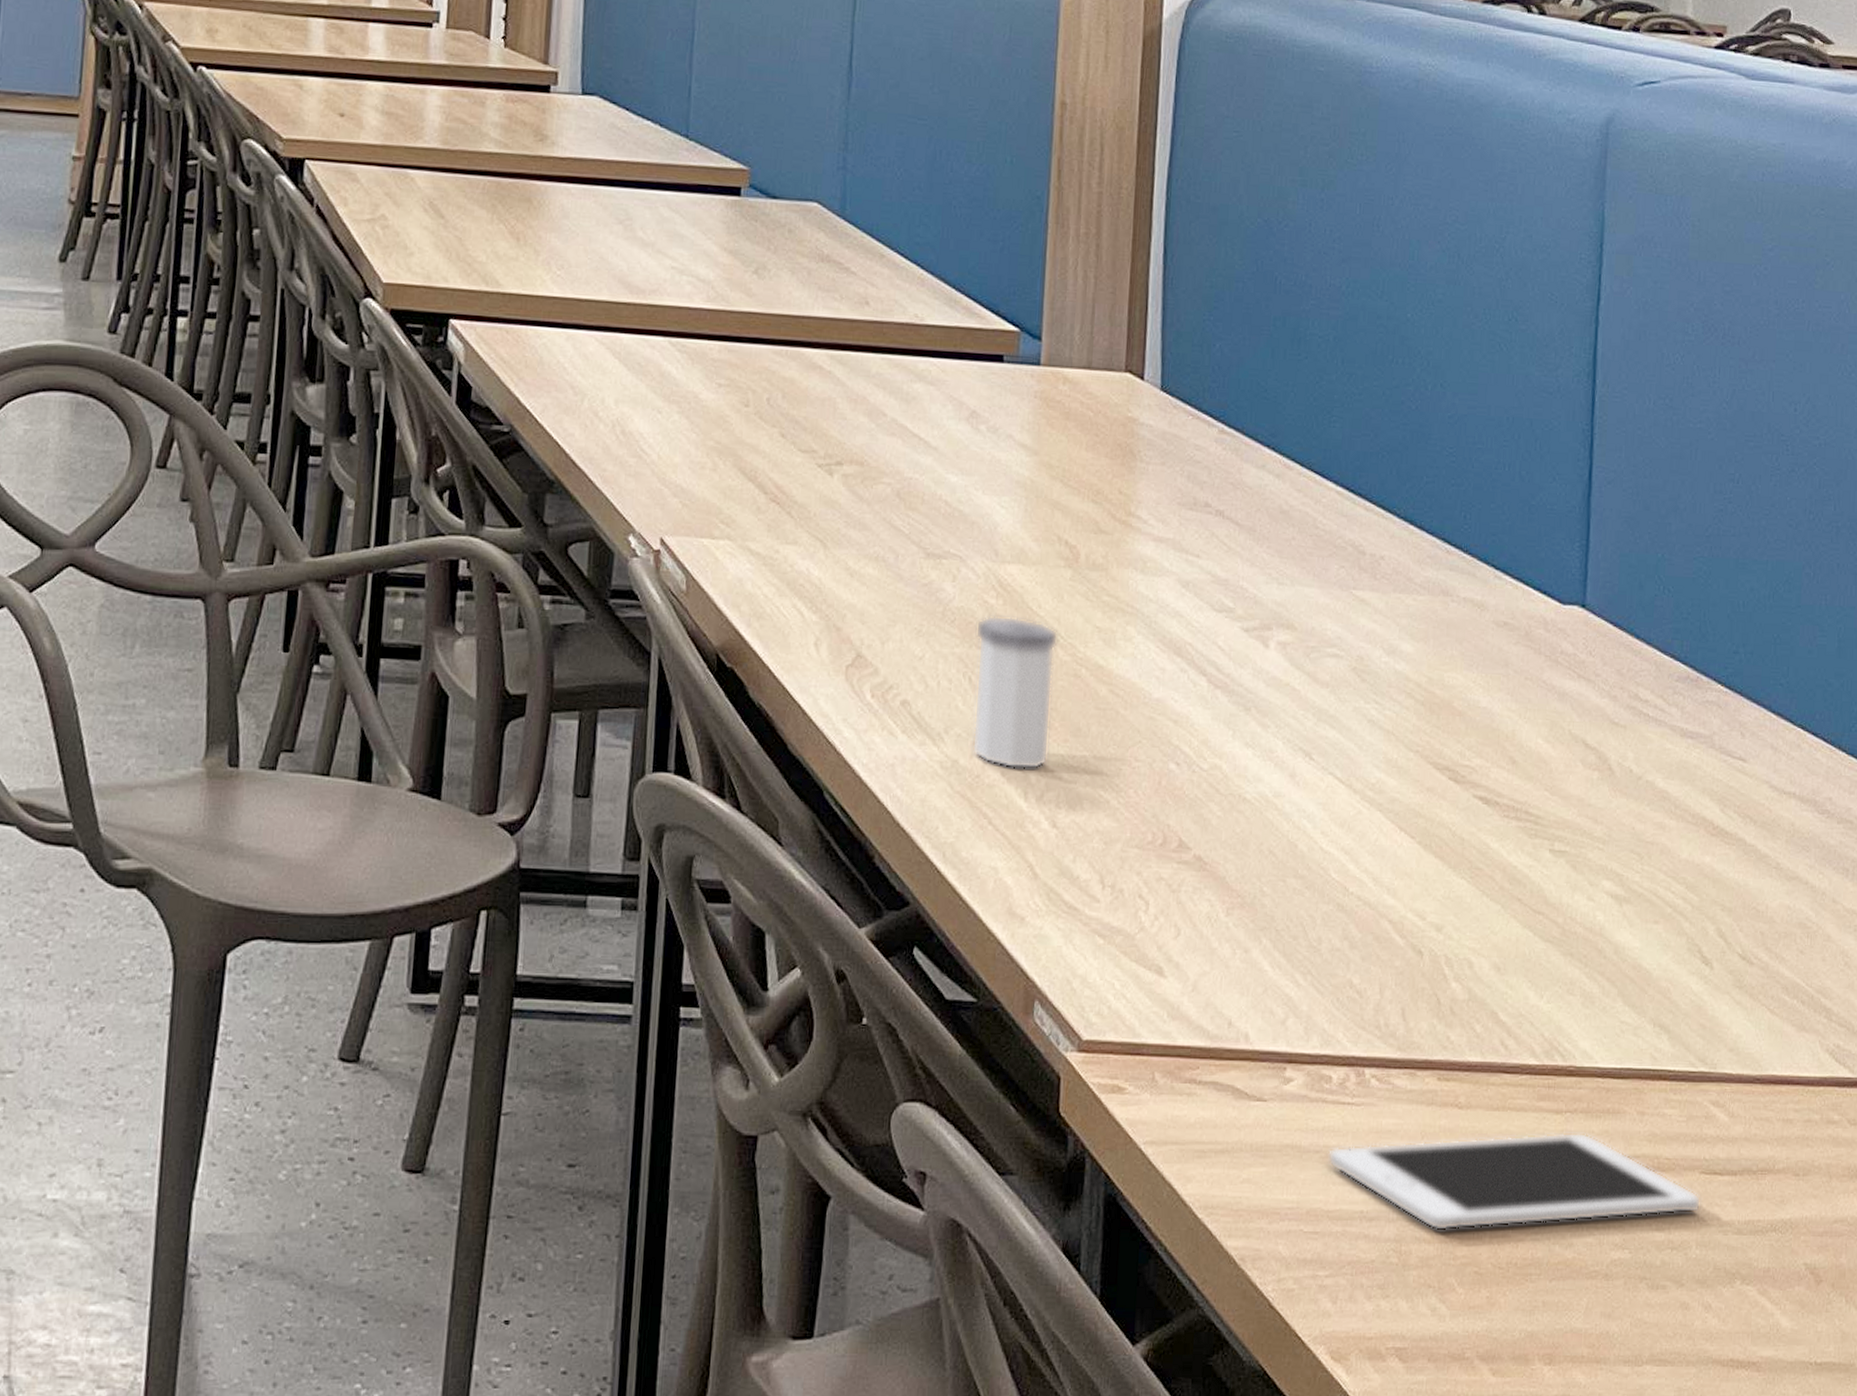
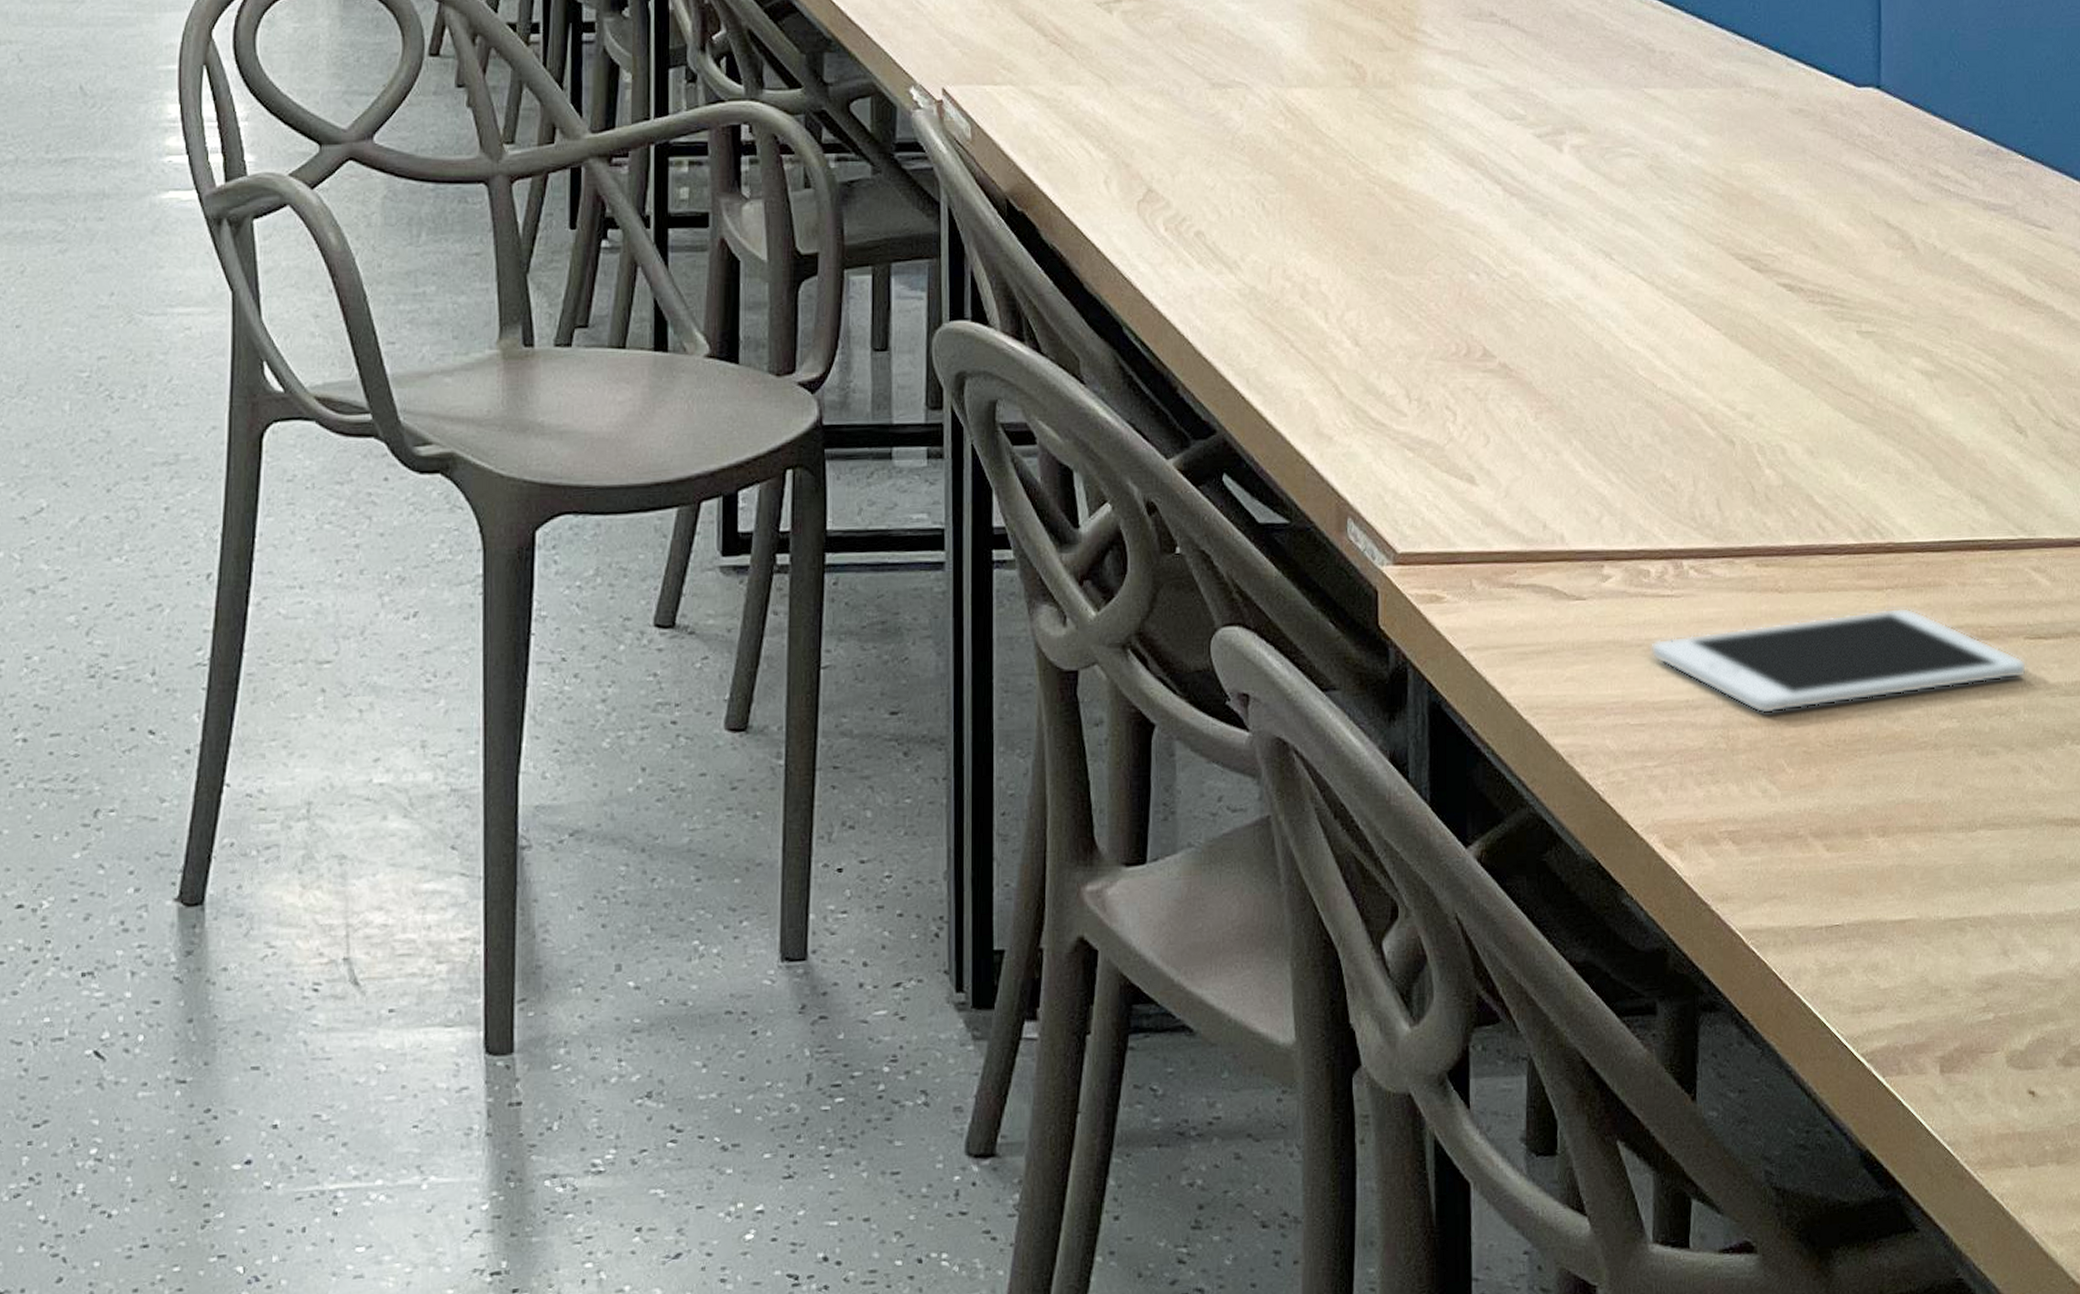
salt shaker: present [972,615,1058,769] -> none [1266,140,1349,291]

